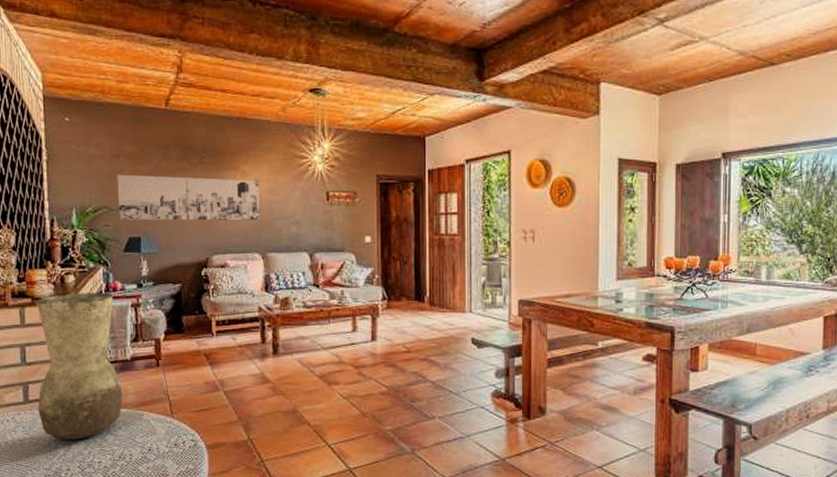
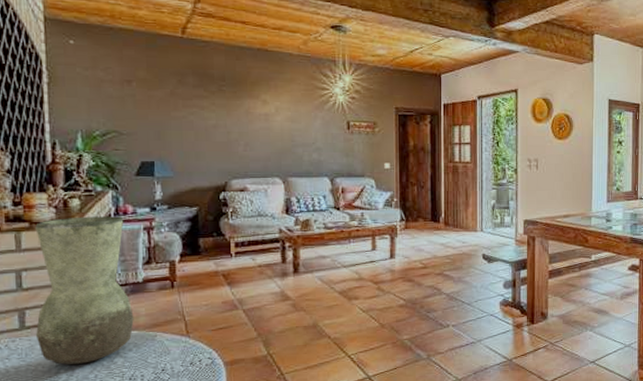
wall art: present [116,174,260,221] -> none [128,99,281,147]

